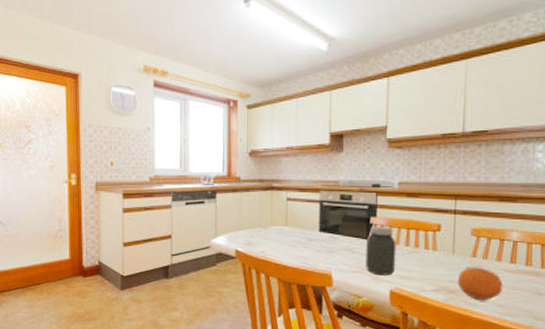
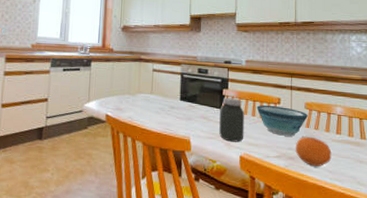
bowl: none [411,233,475,267] -> present [256,105,308,136]

